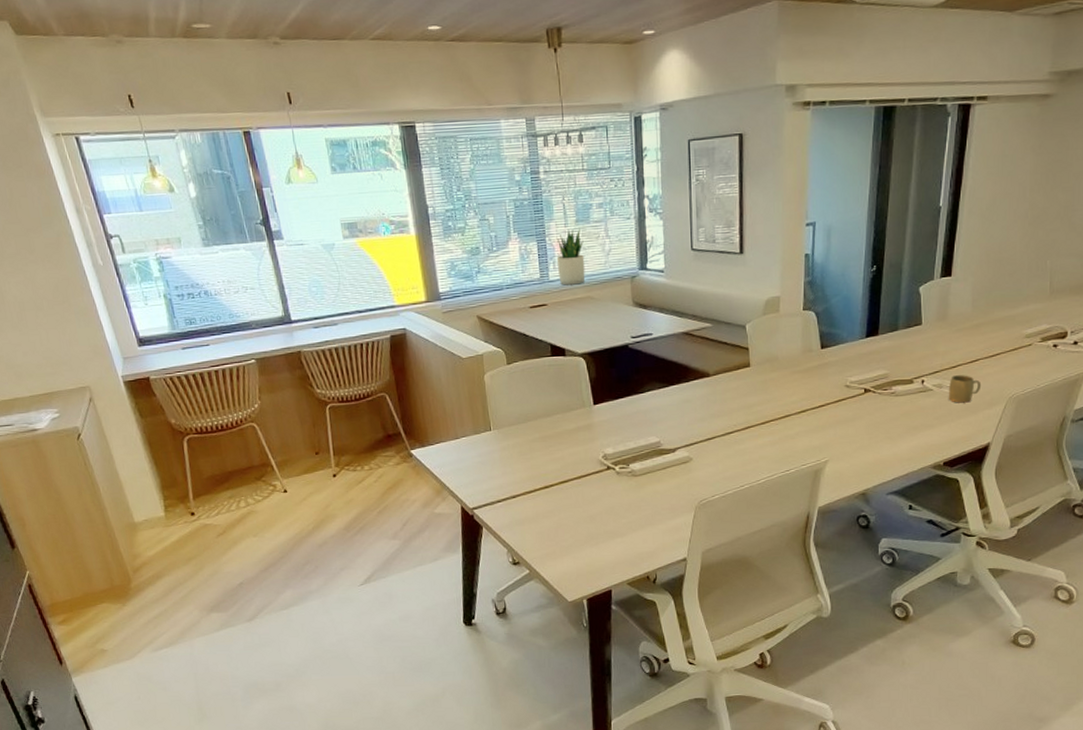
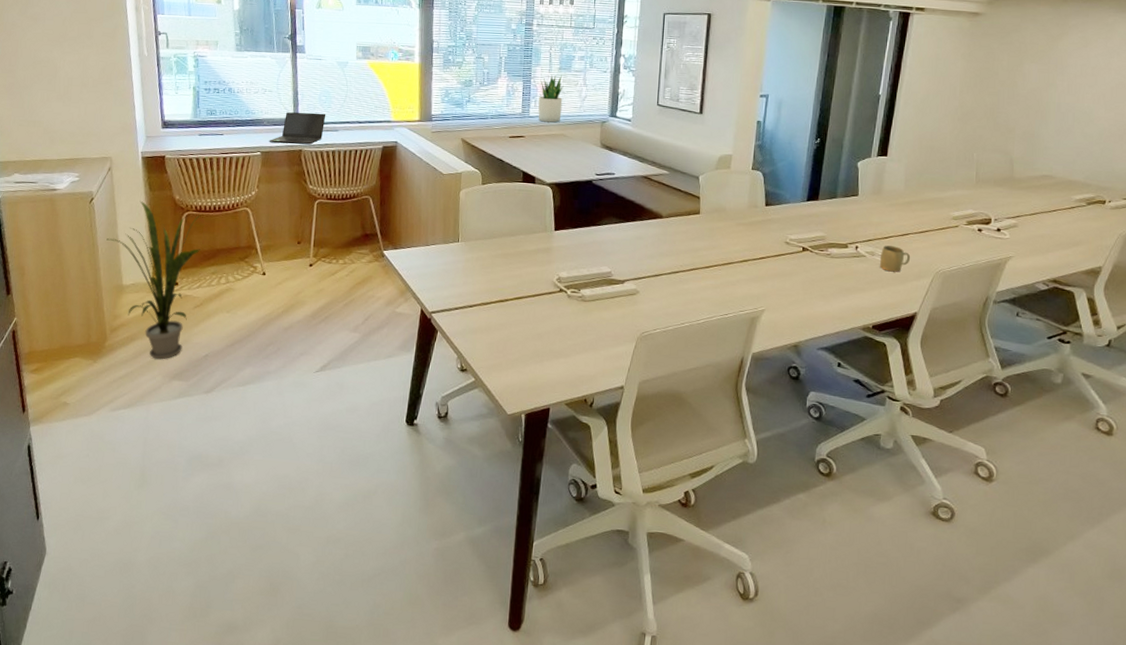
house plant: none [106,430,214,594] -> present [106,201,201,360]
laptop: none [262,306,321,347] -> present [269,112,326,145]

